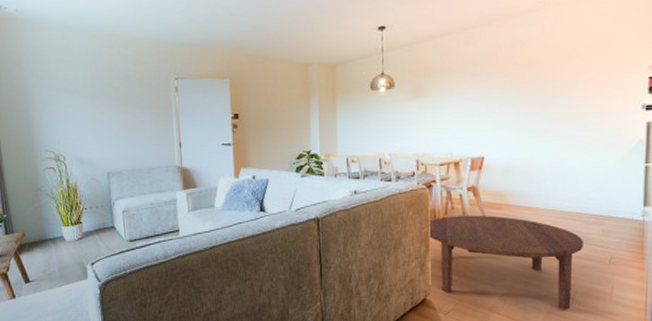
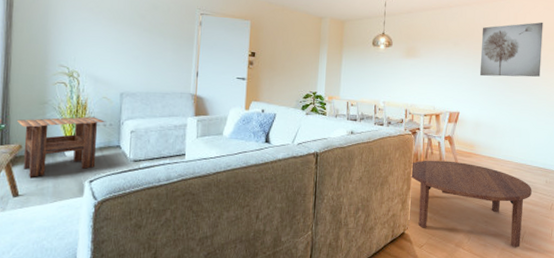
side table: none [16,199,98,263] -> present [17,116,106,177]
wall art: none [507,31,591,111] -> present [479,22,543,77]

